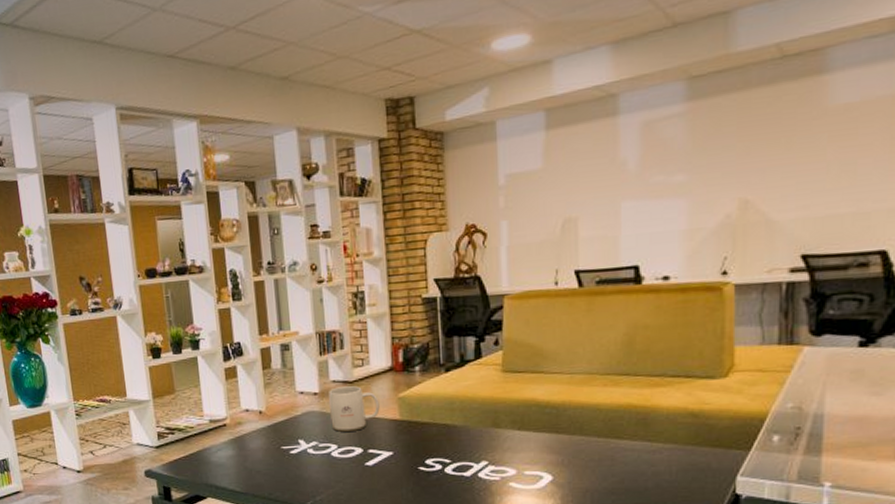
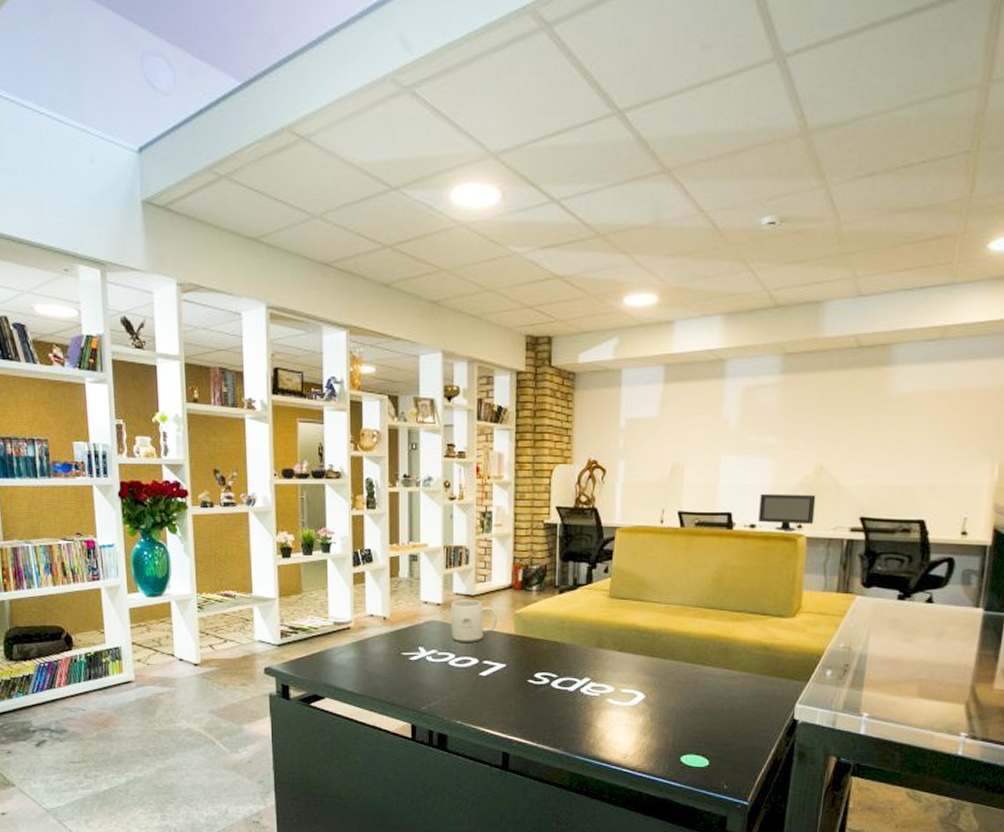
computer monitor: none [672,235,743,280] -> present [758,493,816,531]

